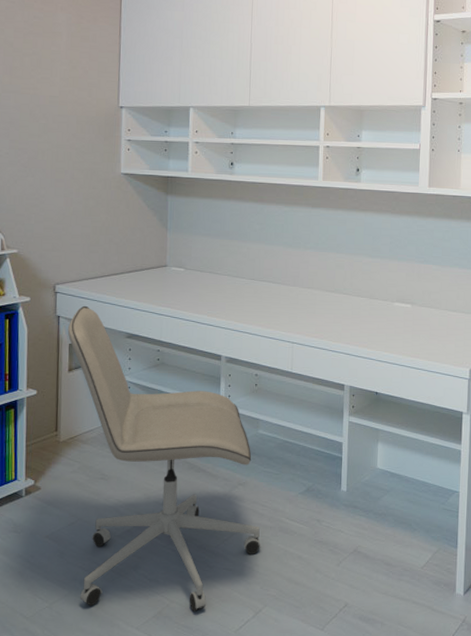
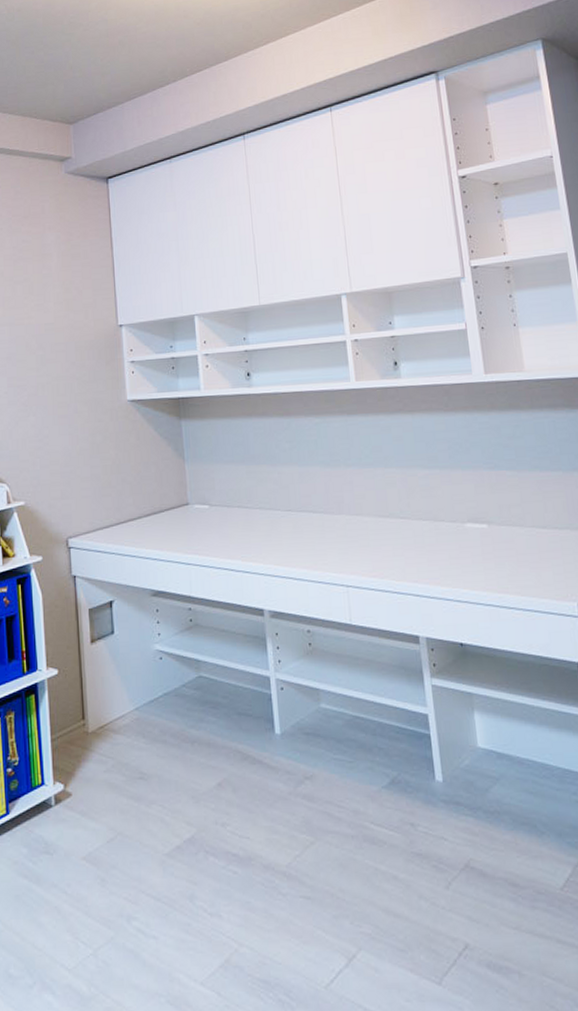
office chair: present [67,305,261,612] -> none [85,560,344,959]

